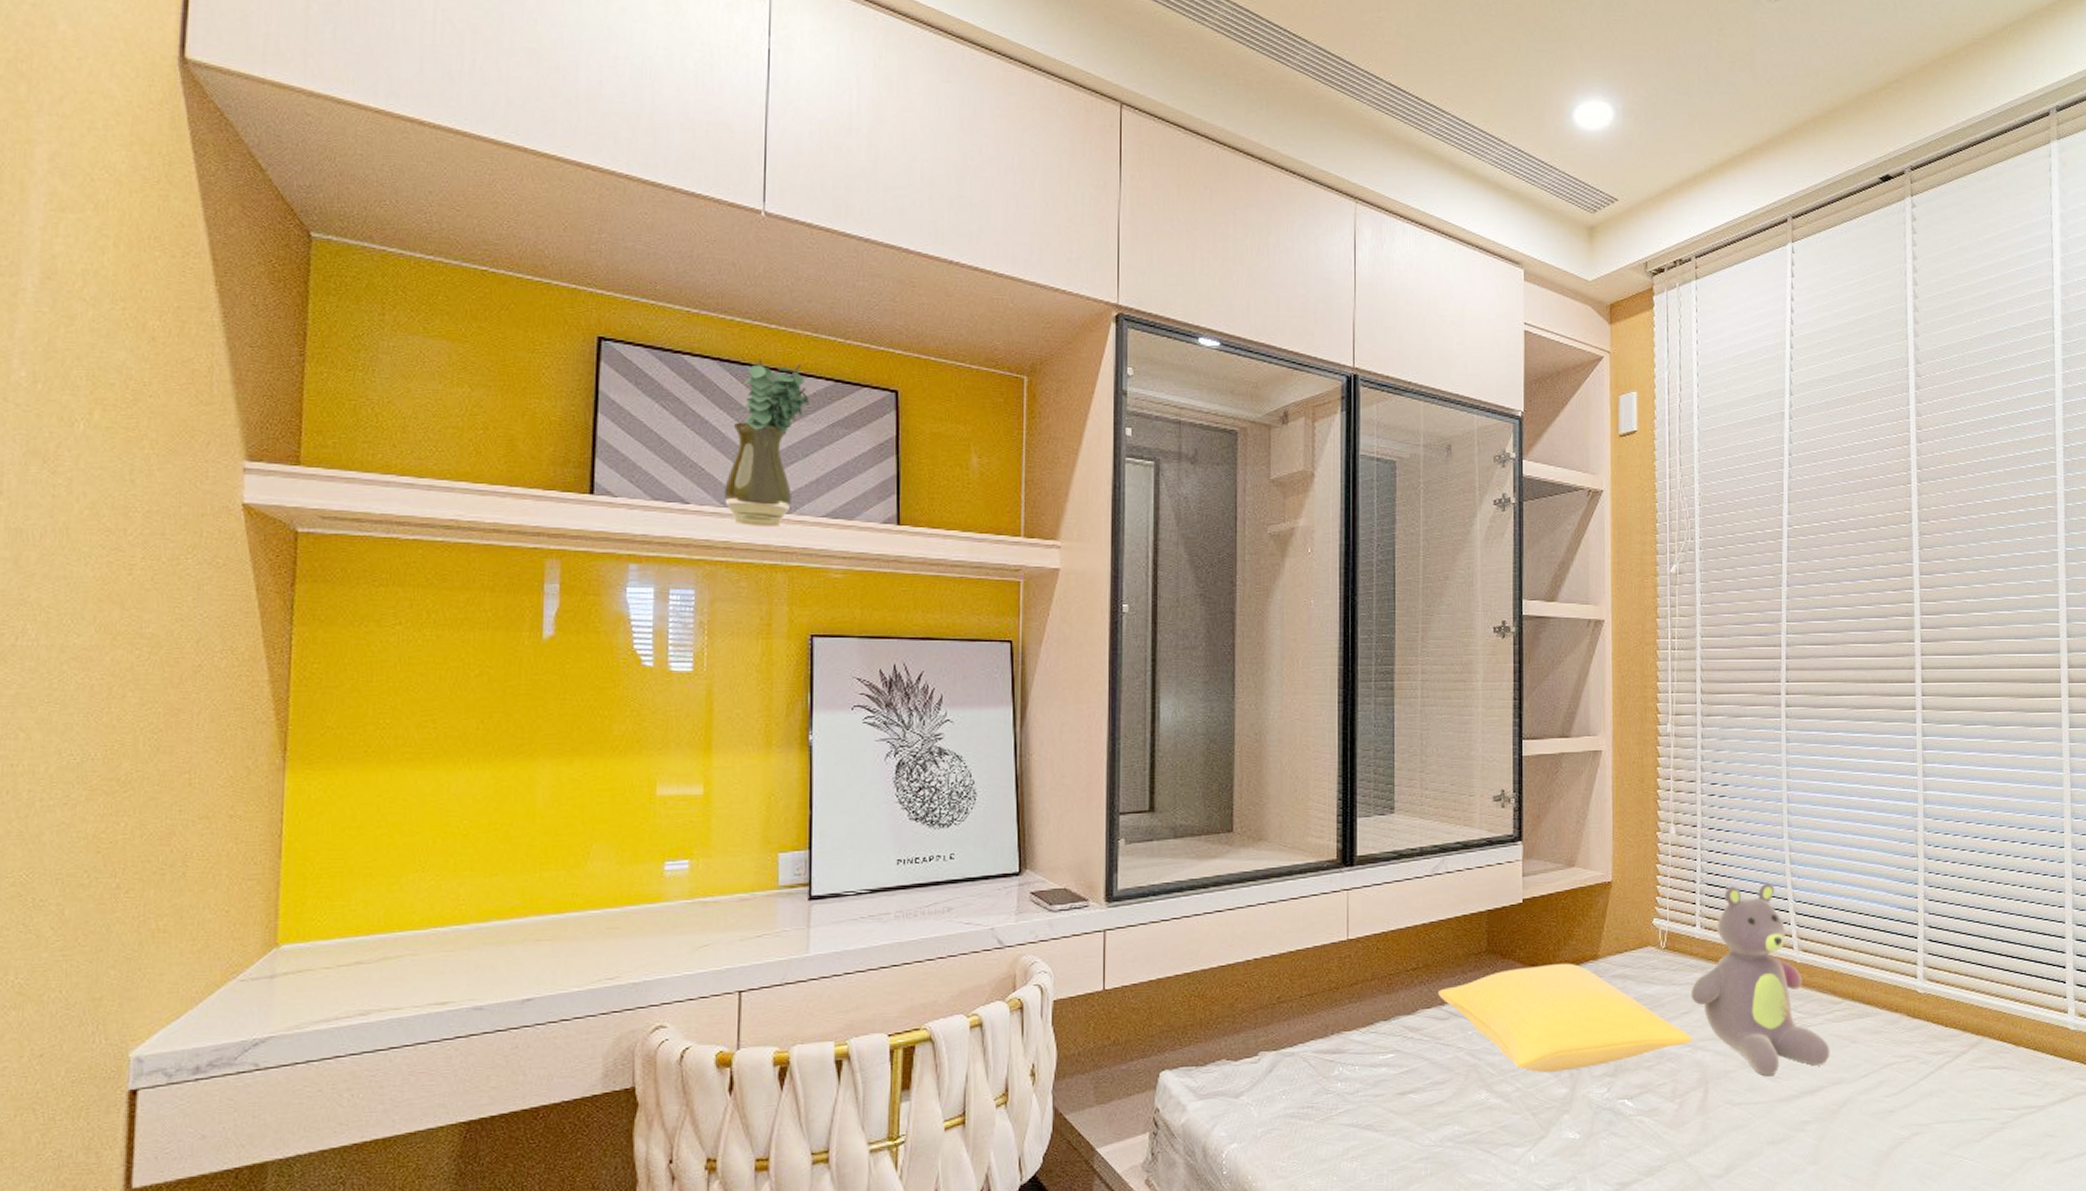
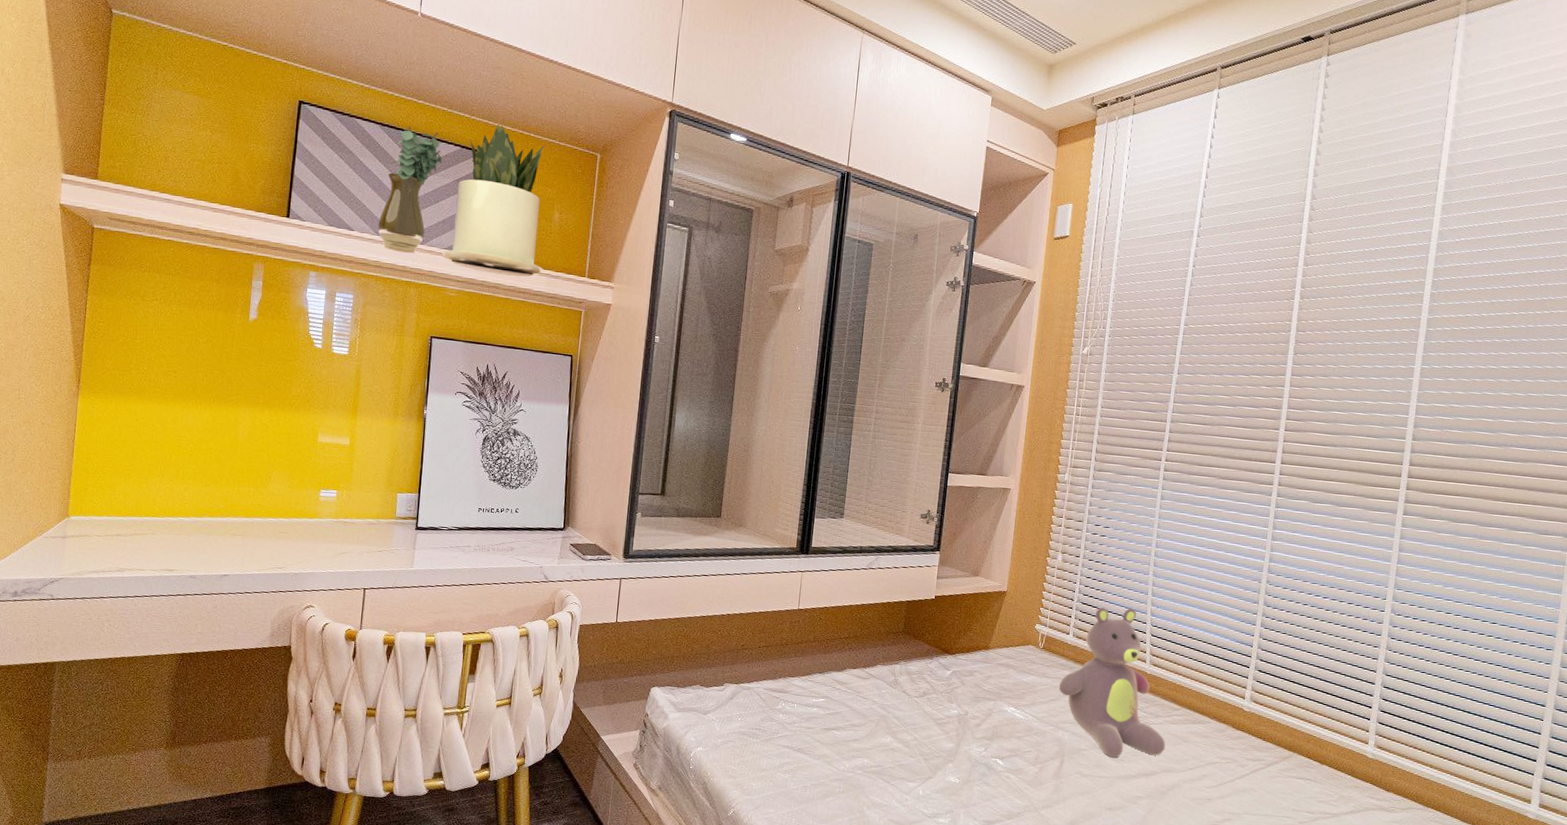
planter: none [818,347,962,544] -> present [442,123,545,277]
pillow: present [1437,963,1692,1073] -> none [862,648,1056,731]

